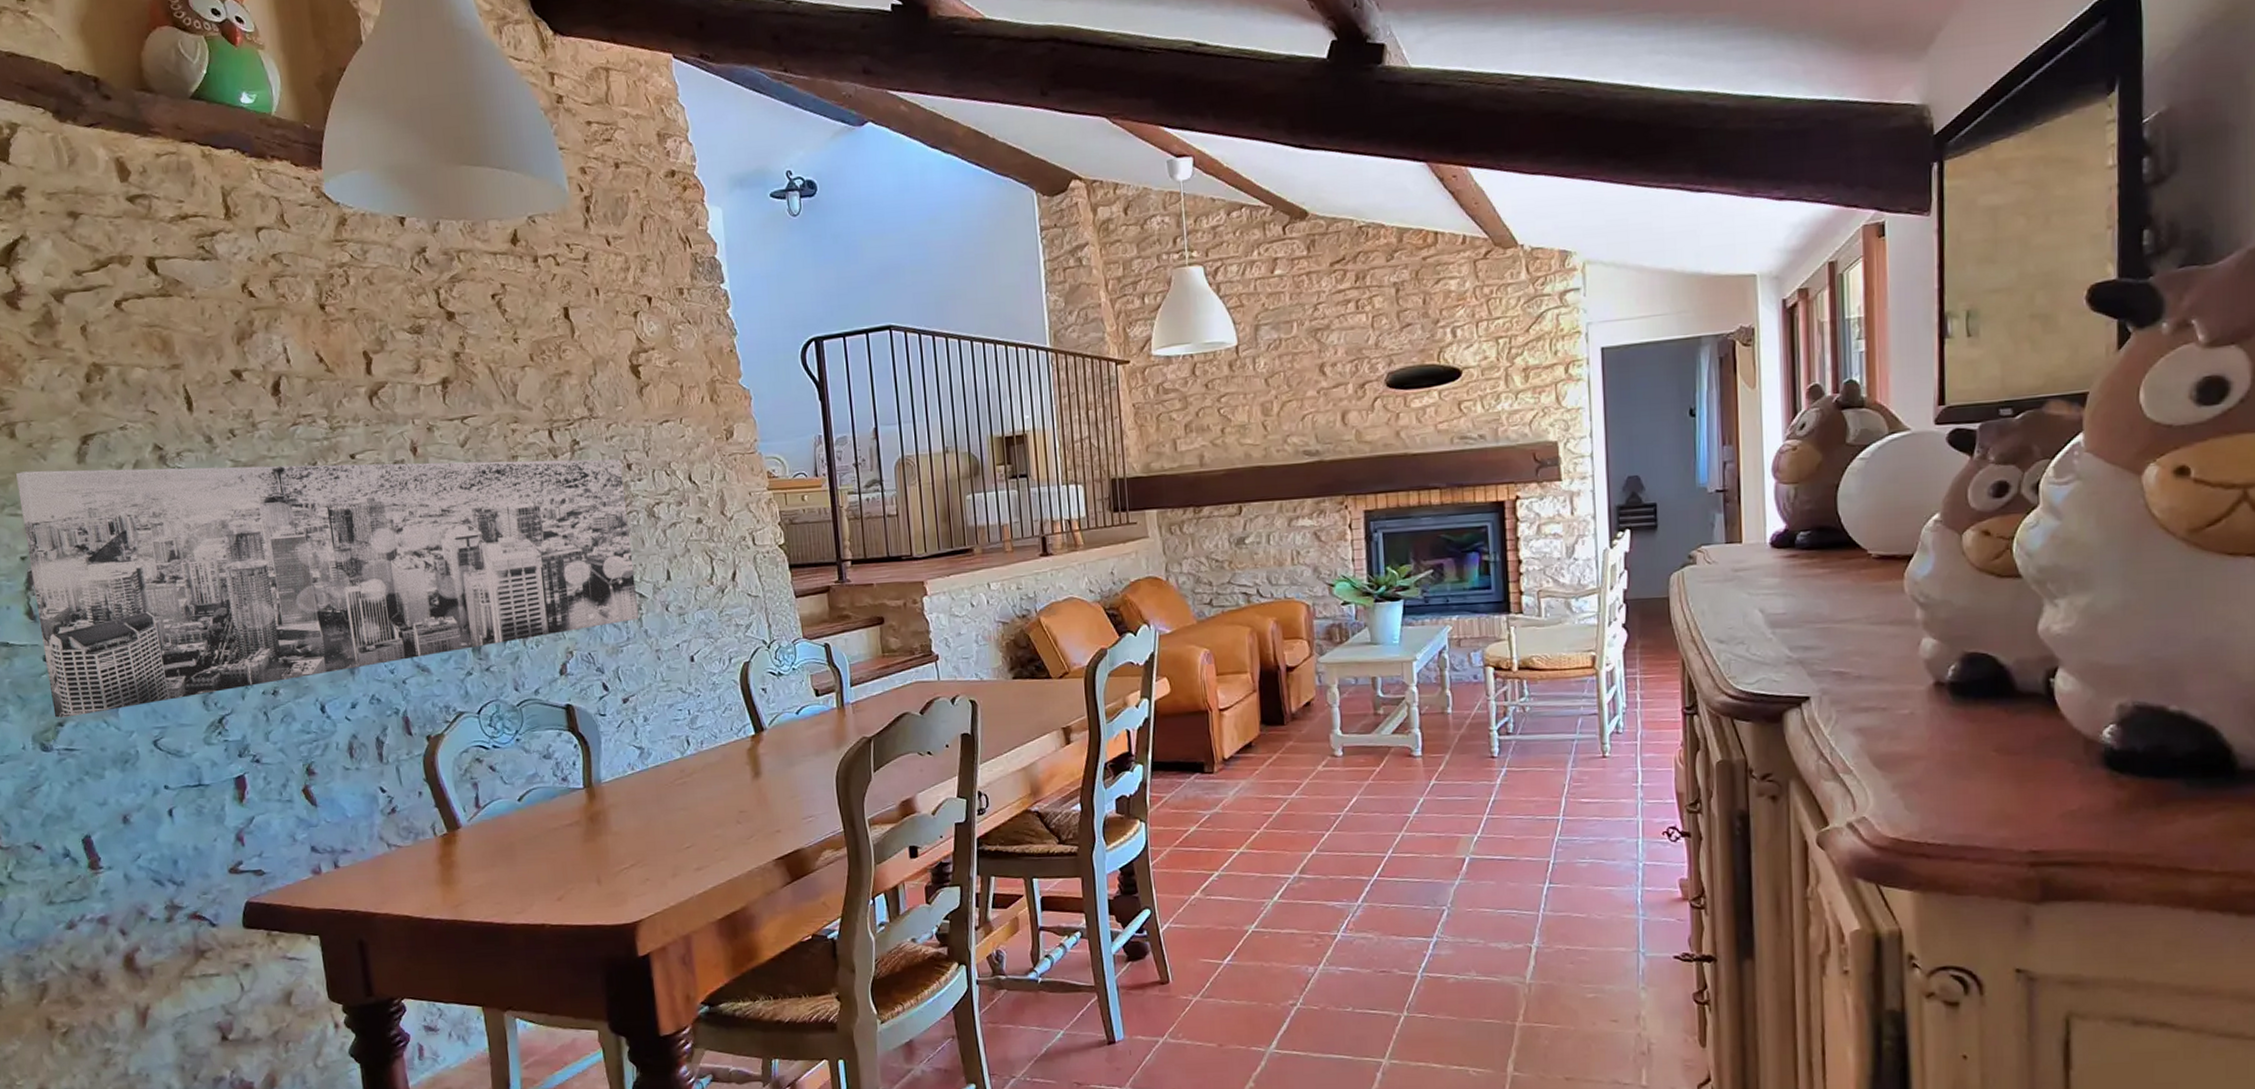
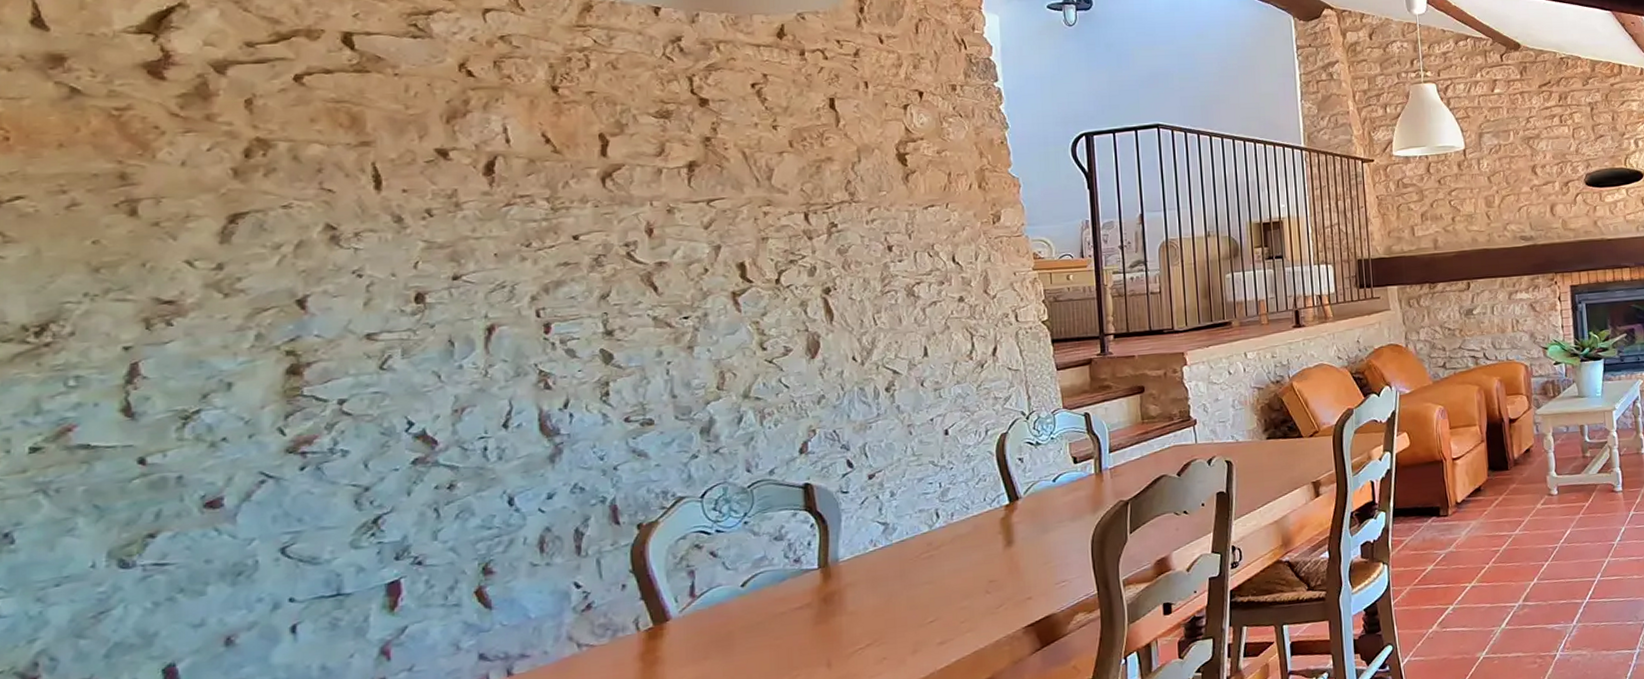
wall art: present [16,459,640,718] -> none [132,241,892,529]

